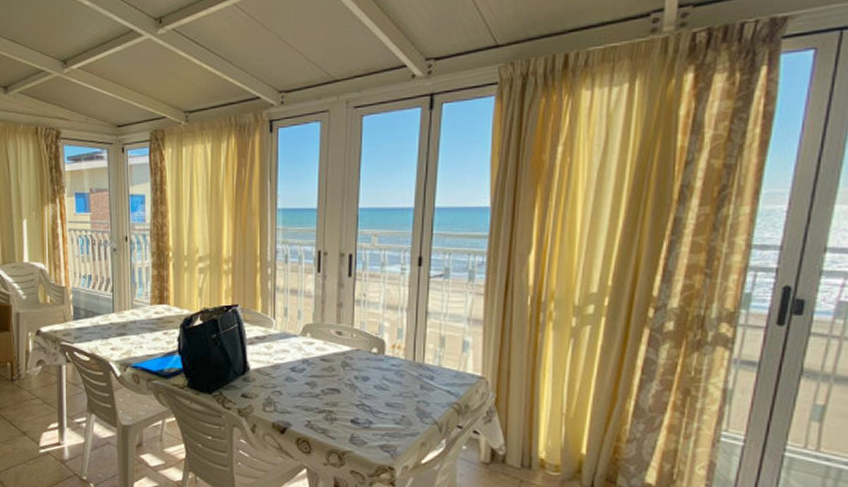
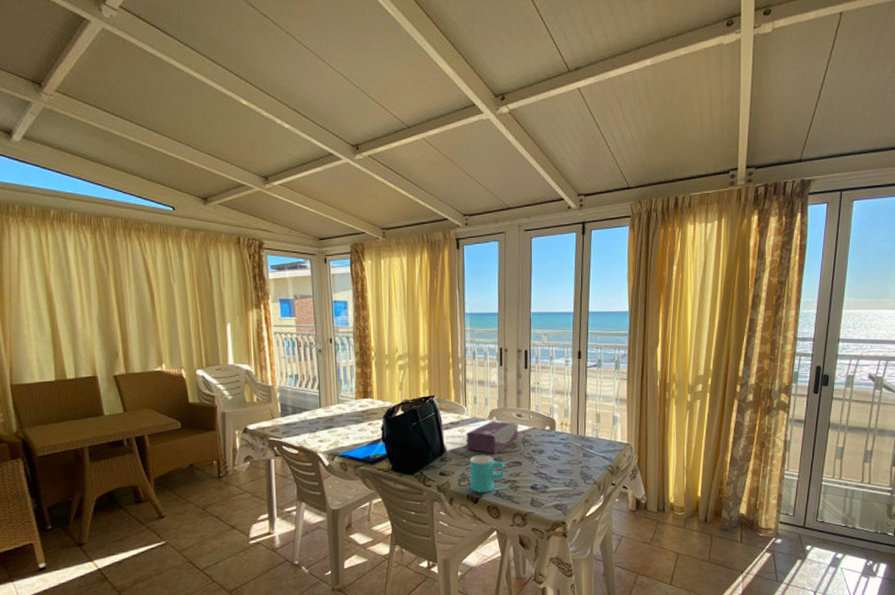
tissue box: none [273,338,338,378] -> present [466,421,519,454]
cup: none [276,377,318,422] -> present [469,455,504,493]

